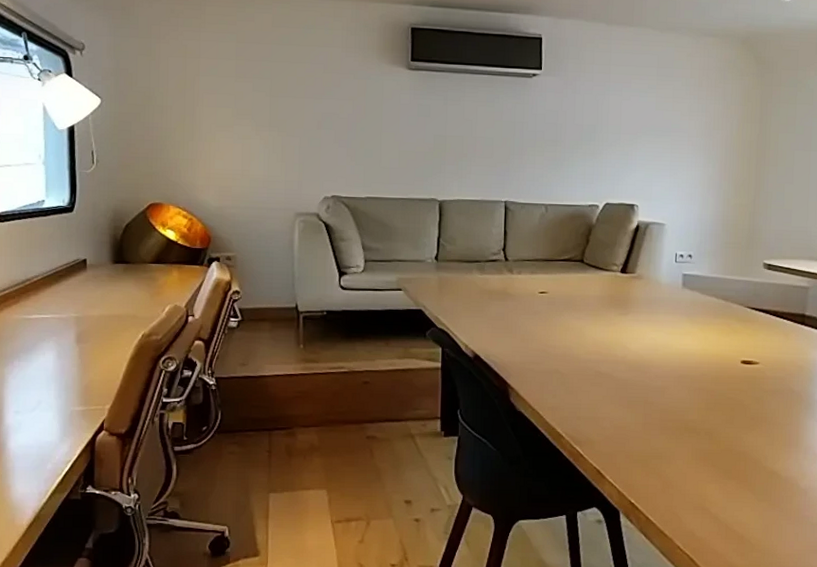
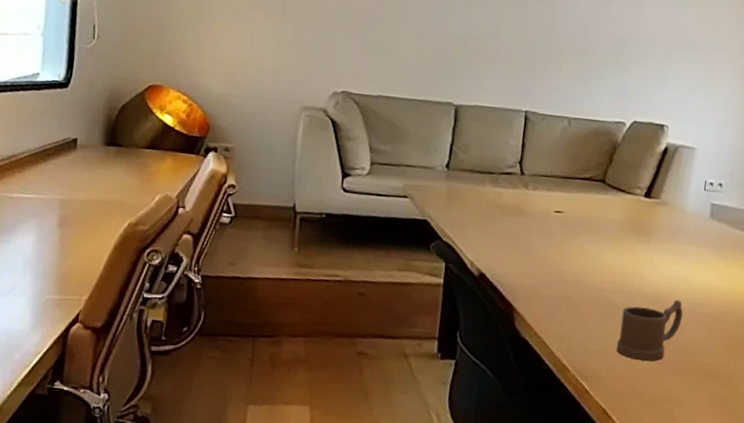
mug: none [605,365,664,423] -> present [616,299,683,361]

